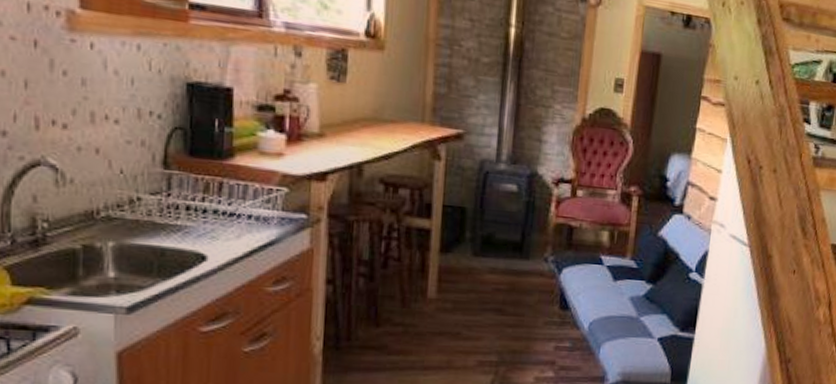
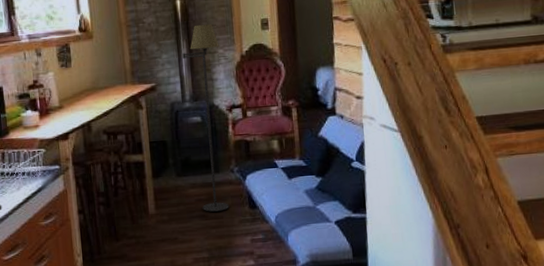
floor lamp: none [499,66,557,307] -> present [182,23,229,212]

